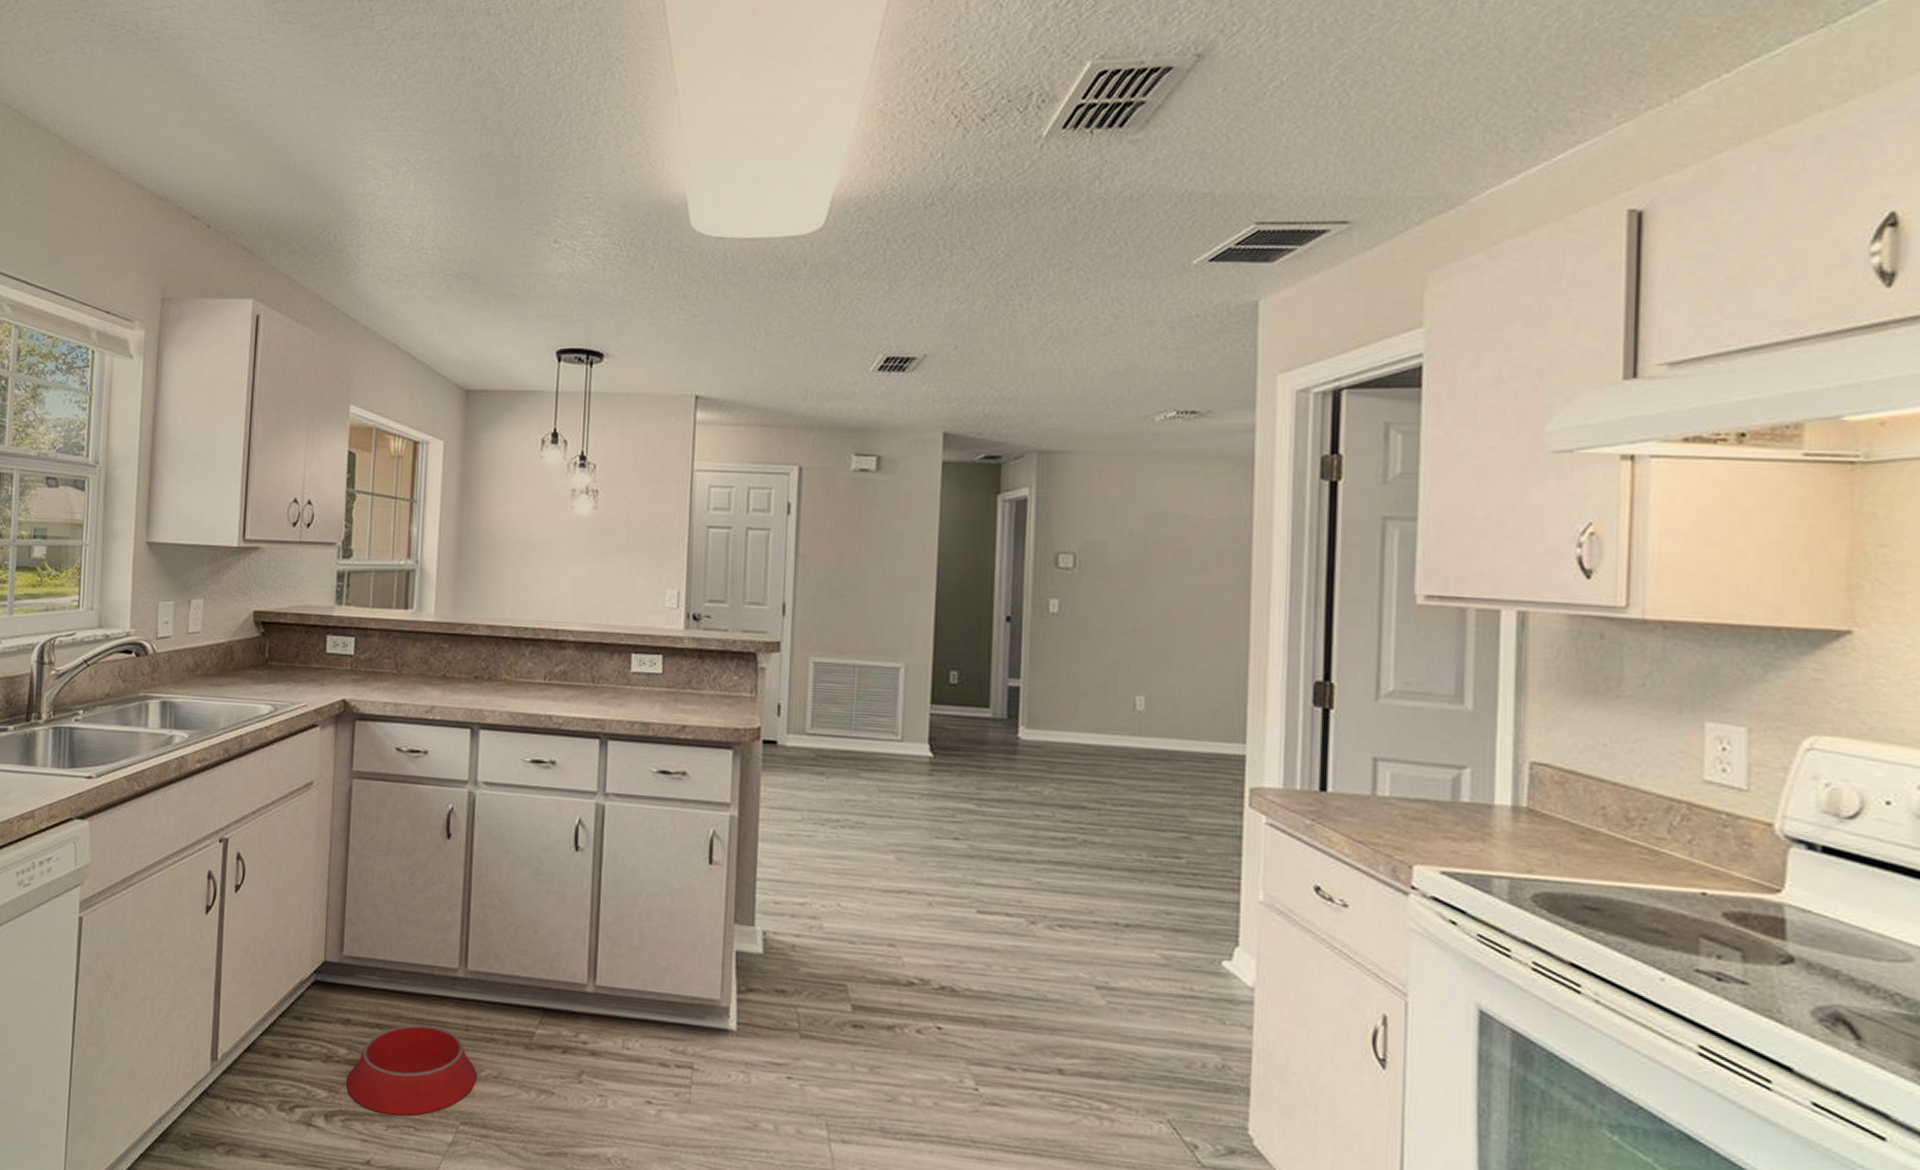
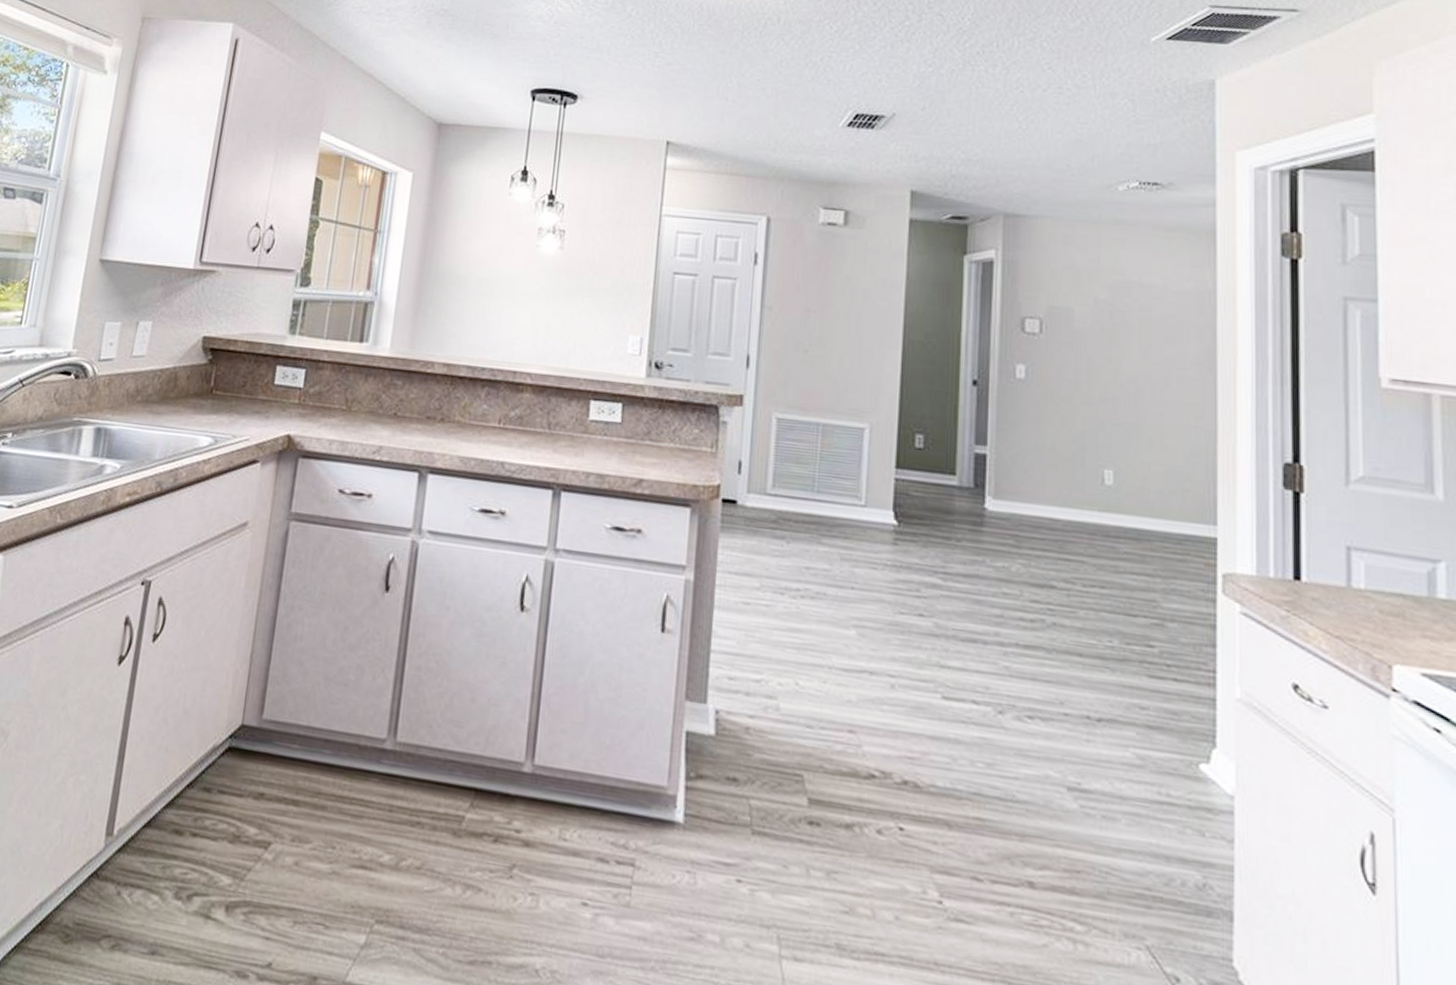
pet bowl: present [345,1024,476,1116] -> none [252,802,398,911]

